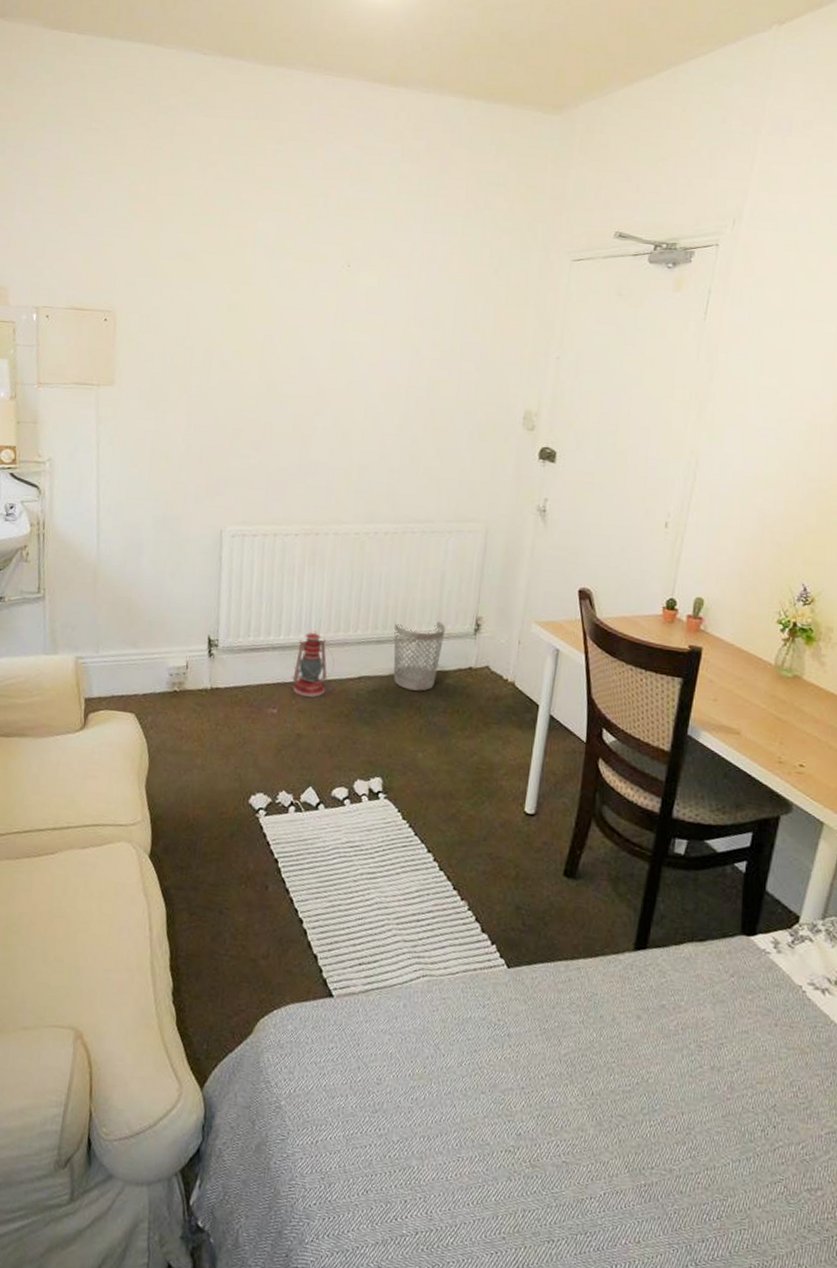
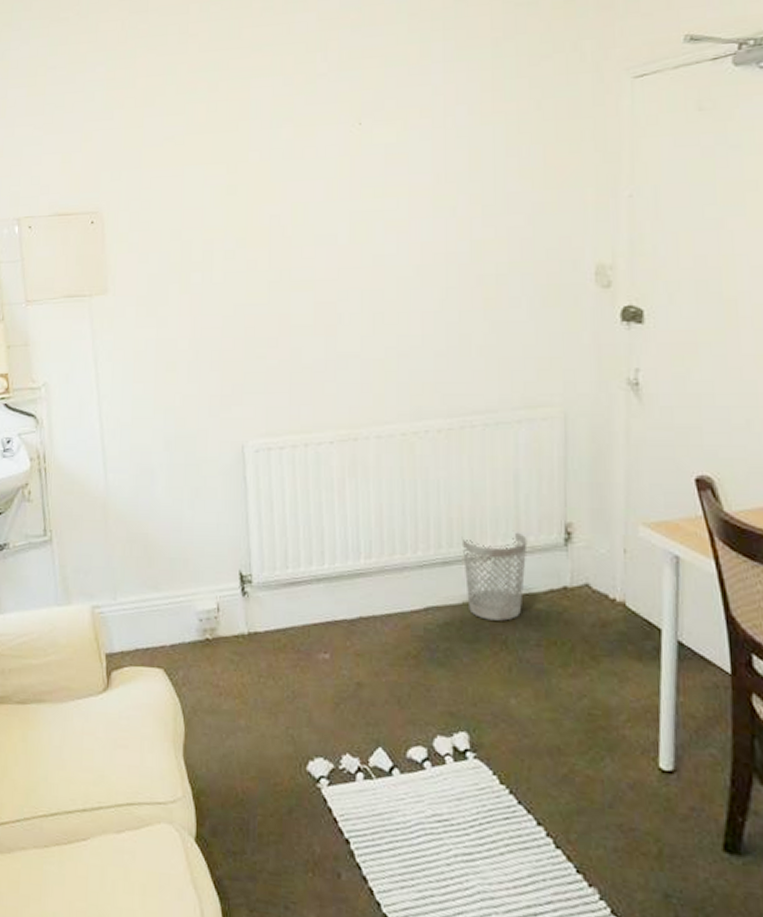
lantern: present [291,630,335,698] -> none [342,555,393,638]

